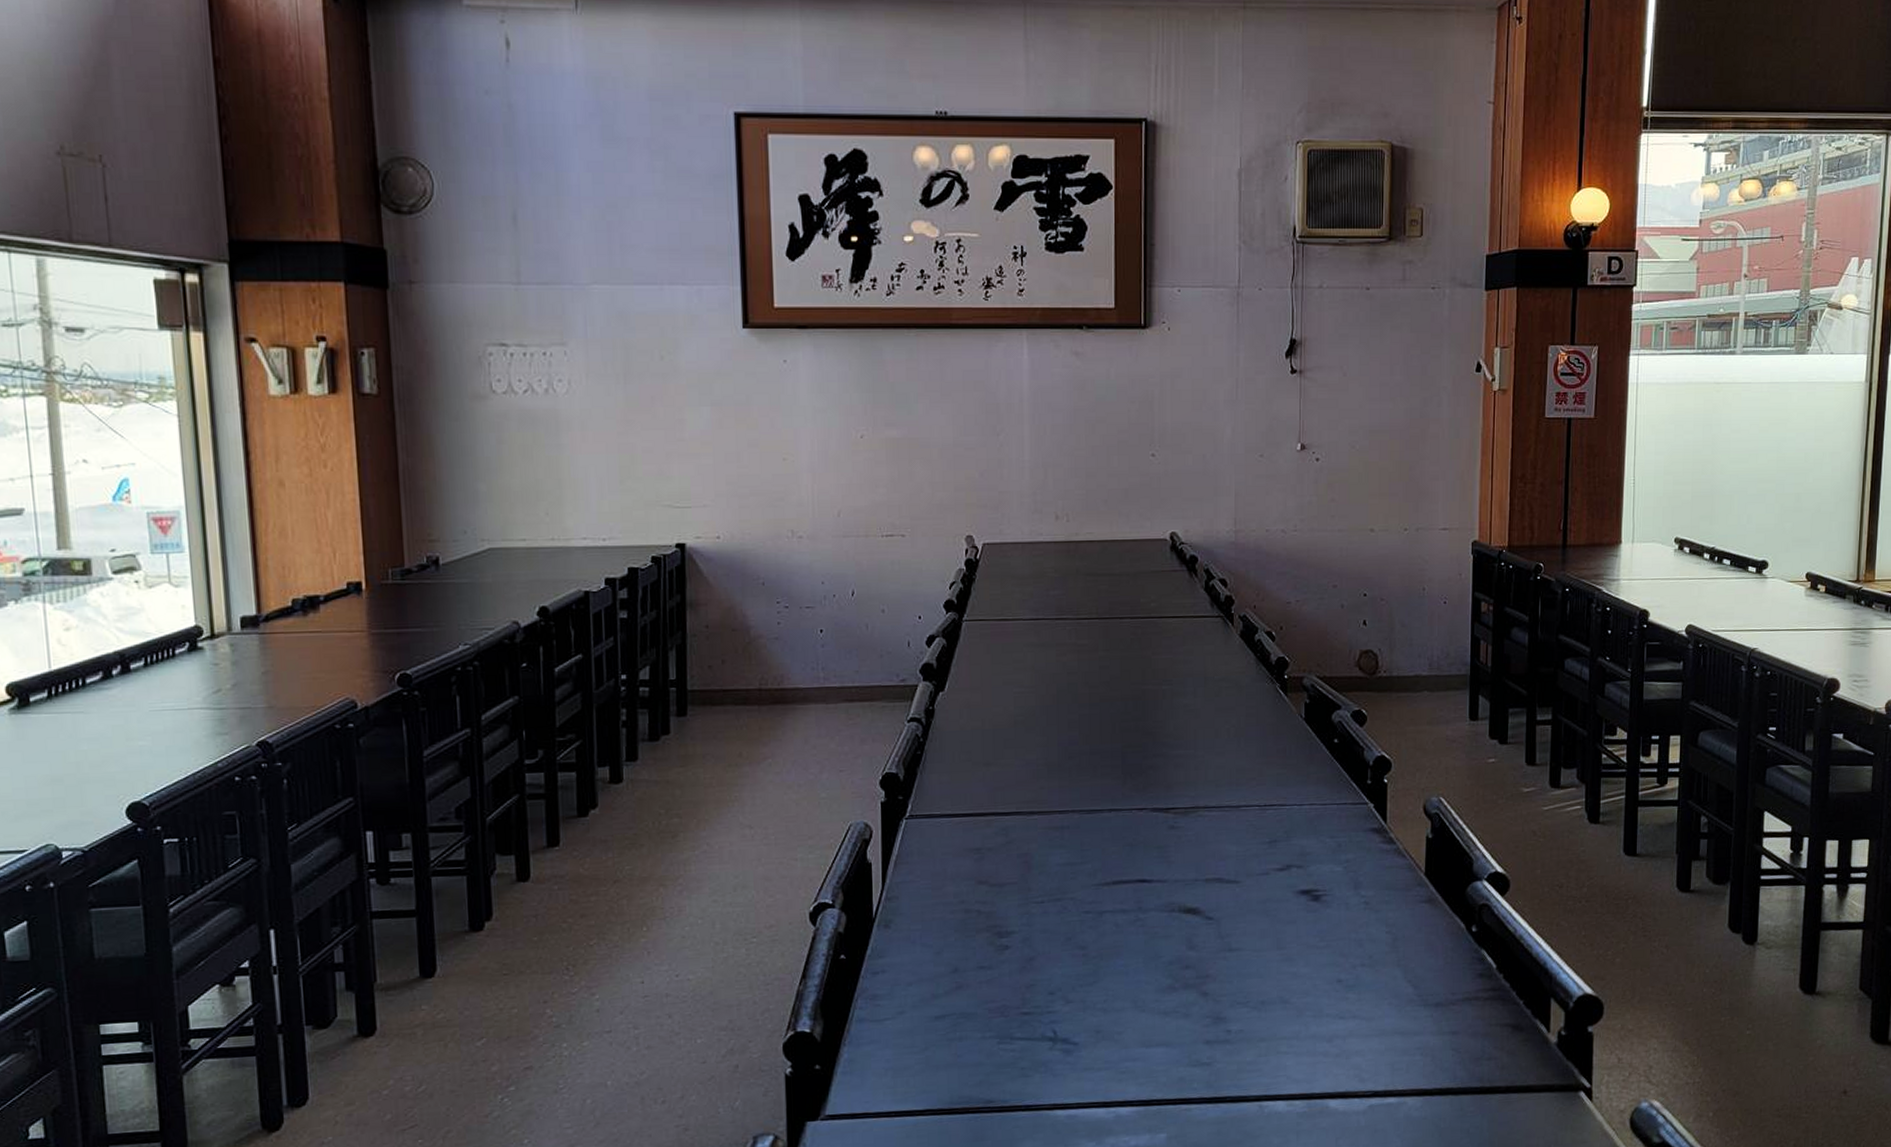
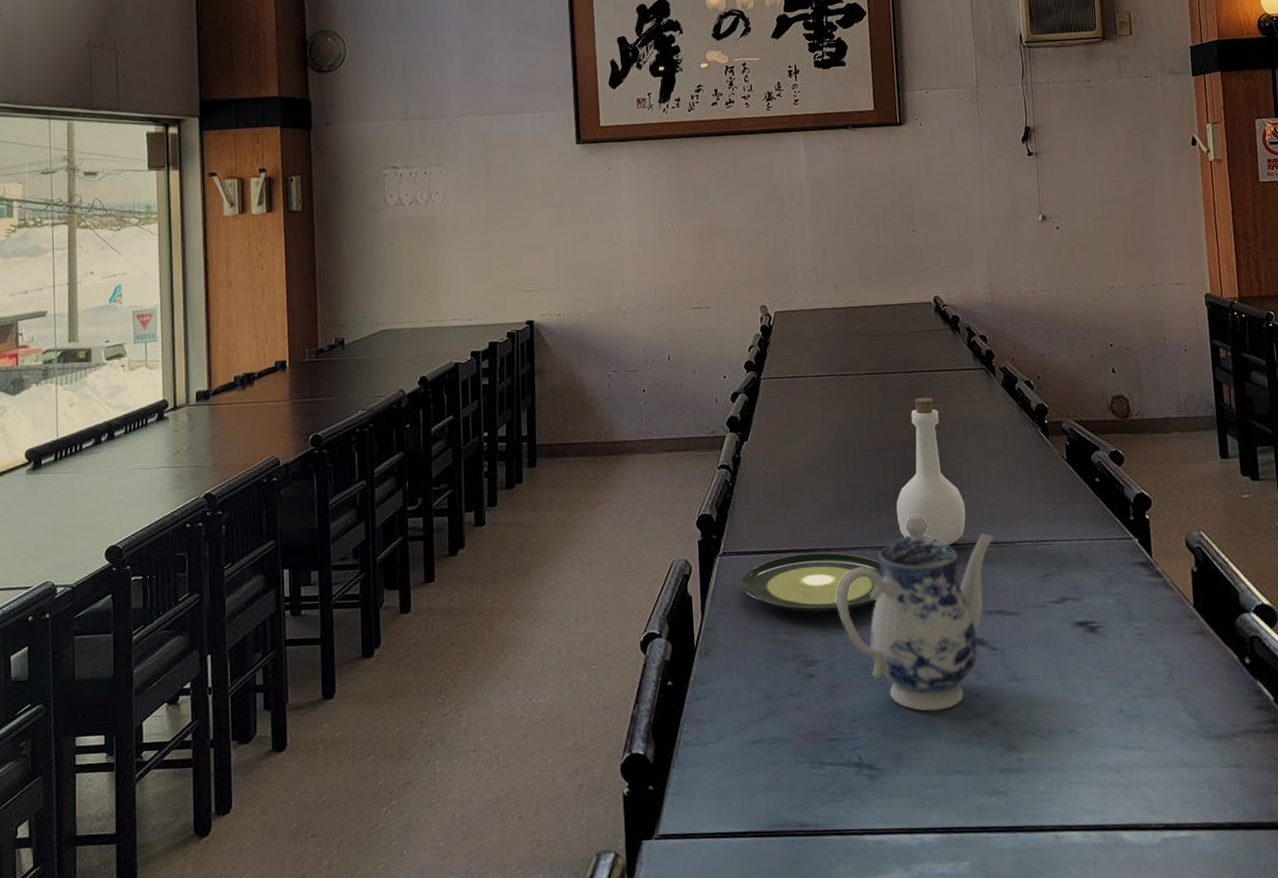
plate: none [929,815,1092,880] -> present [740,552,883,612]
teapot: none [1038,775,1219,984] -> present [836,514,995,712]
bottle: none [1111,646,1189,810] -> present [896,397,966,546]

